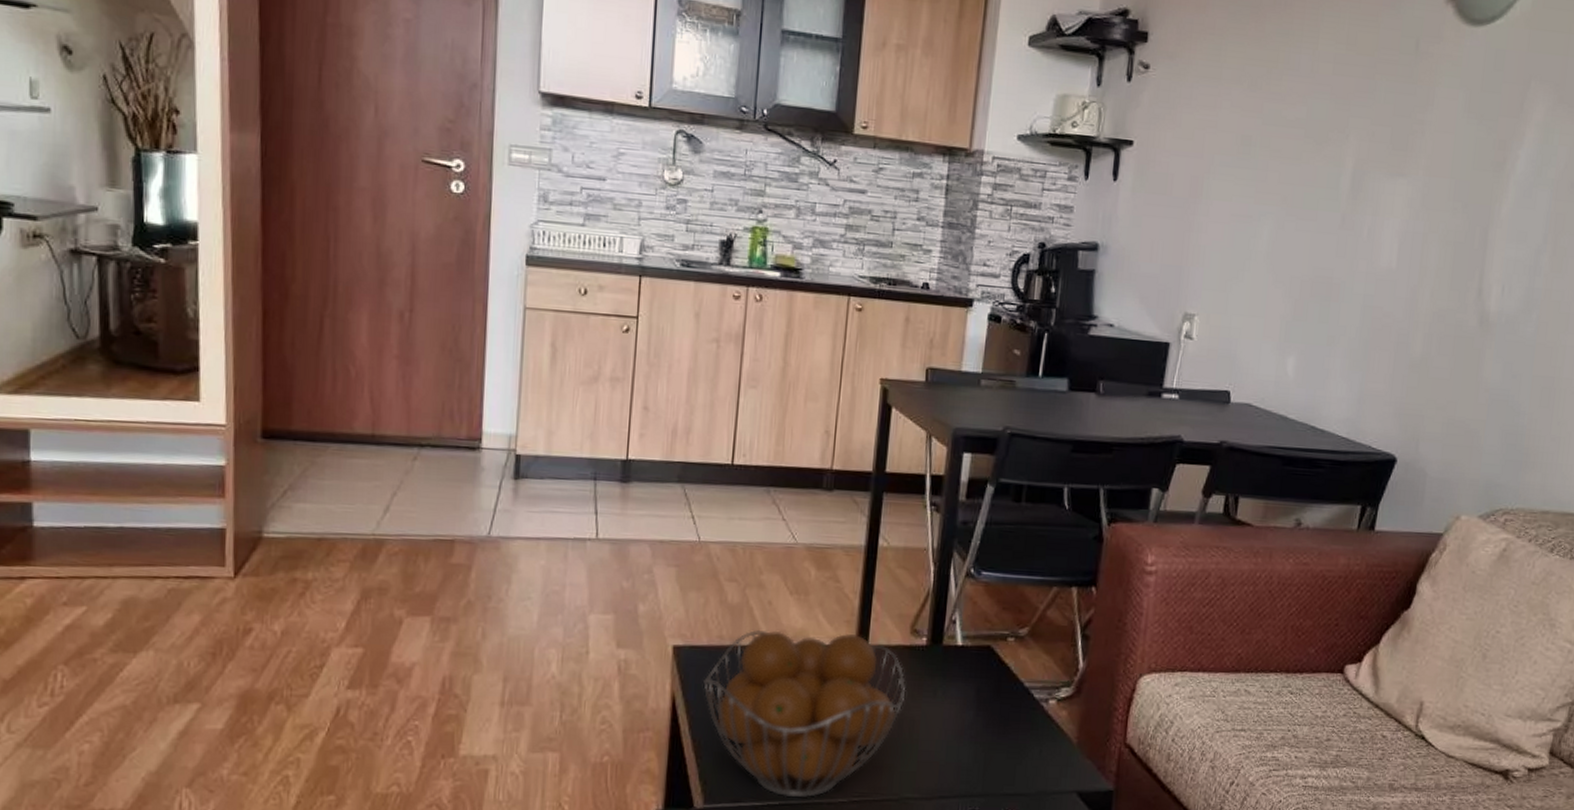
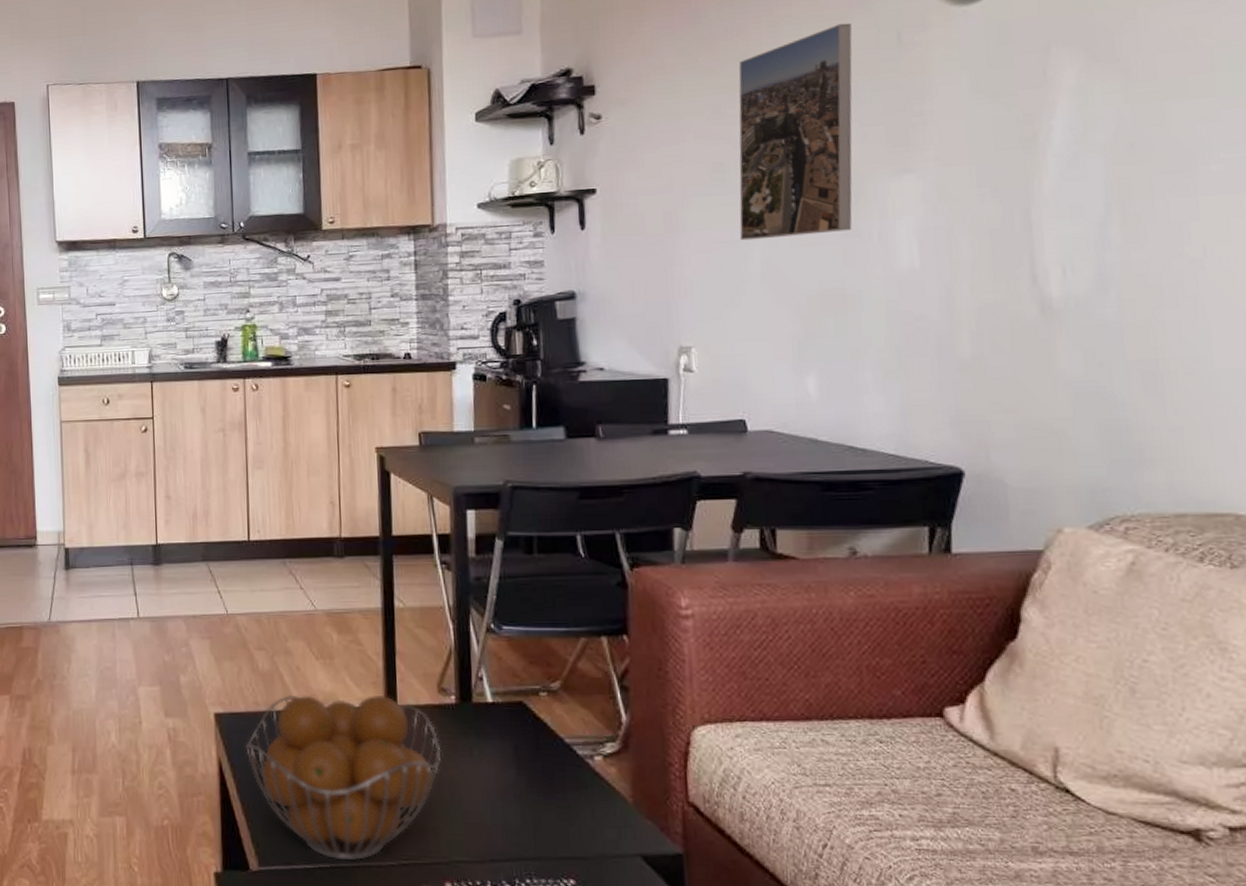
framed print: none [1254,19,1381,223] -> present [738,22,852,241]

